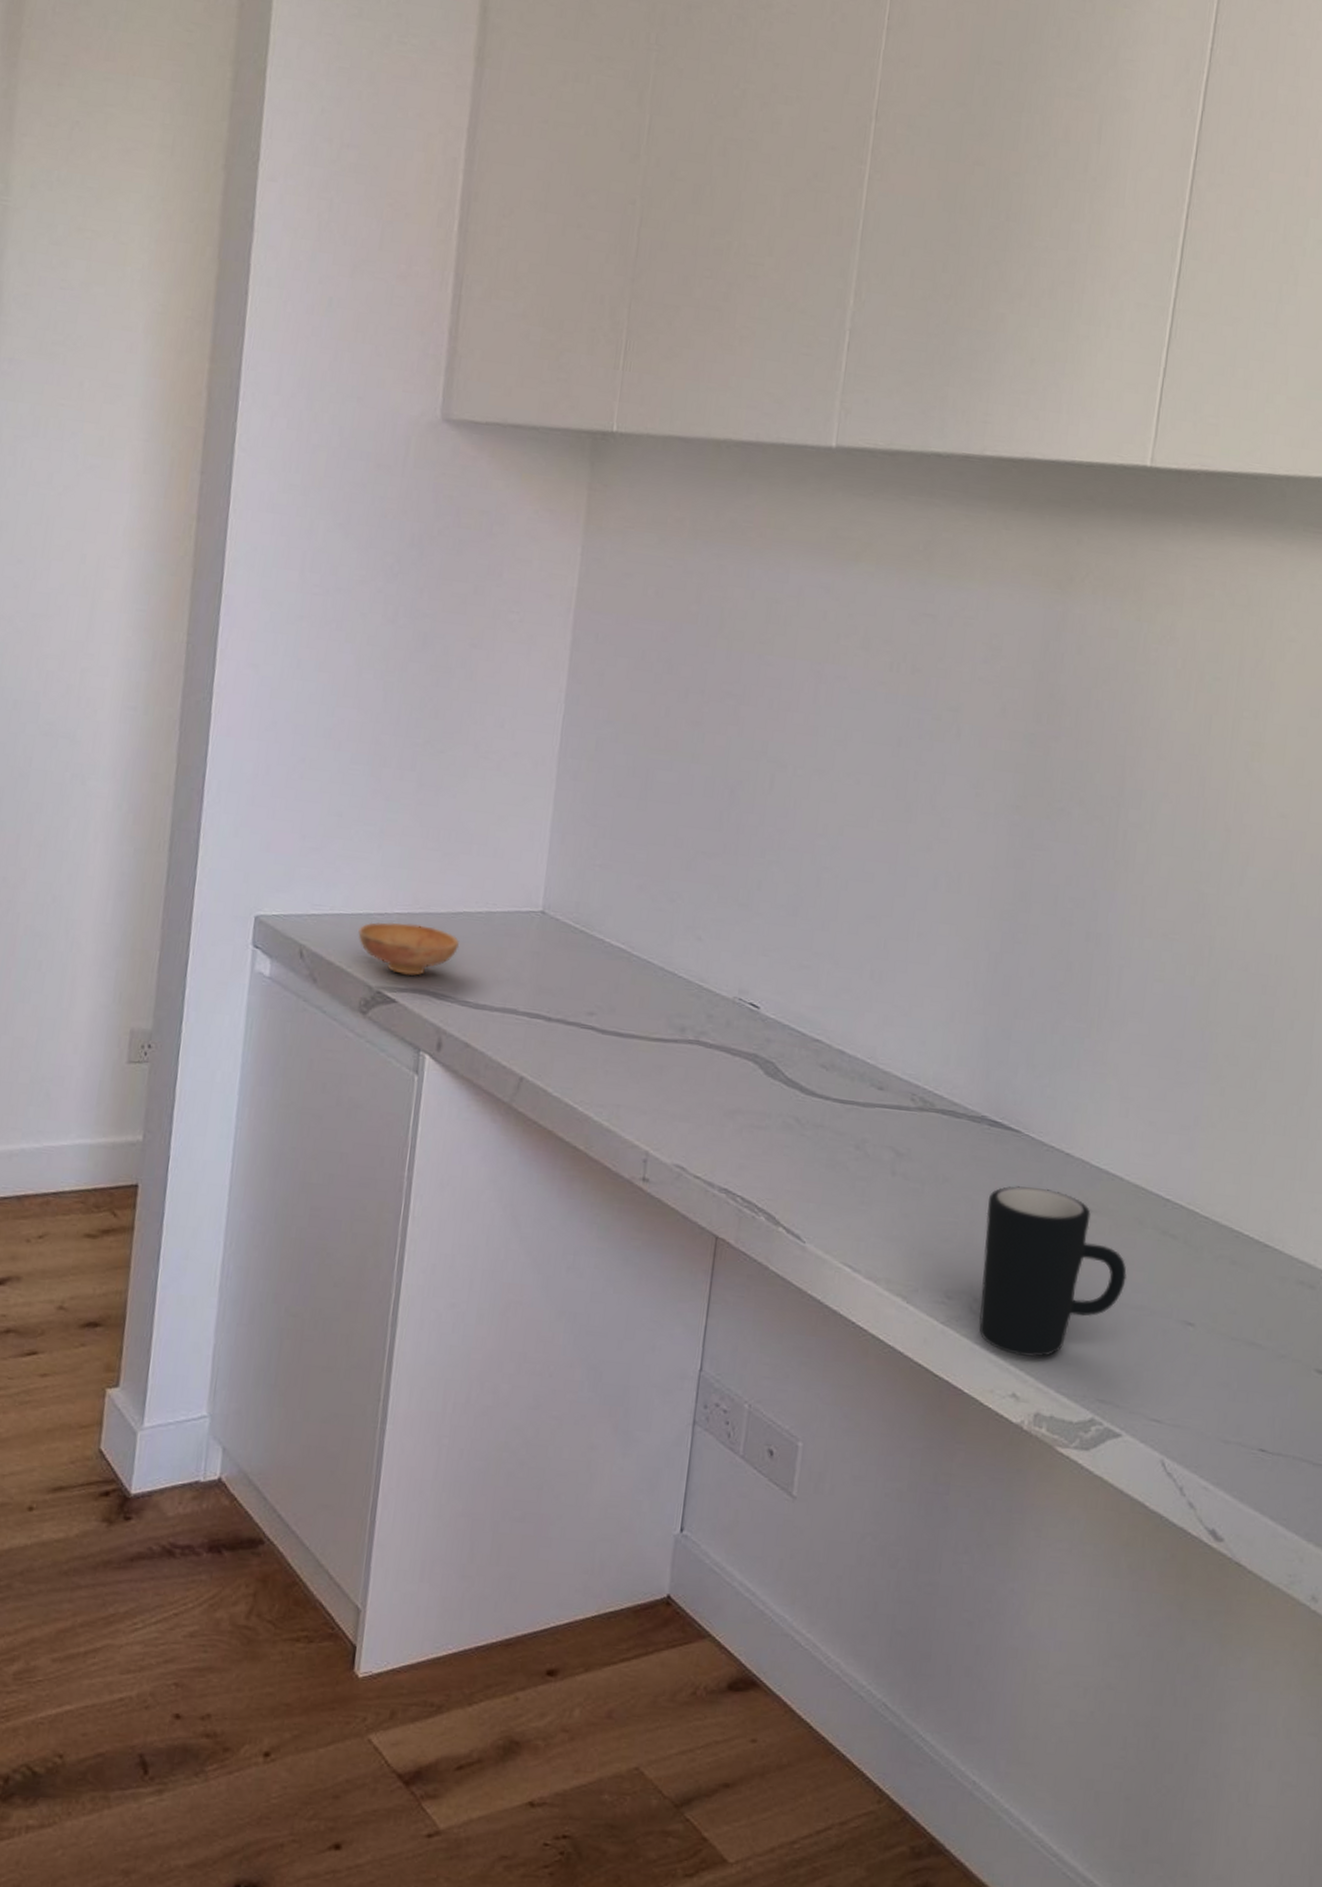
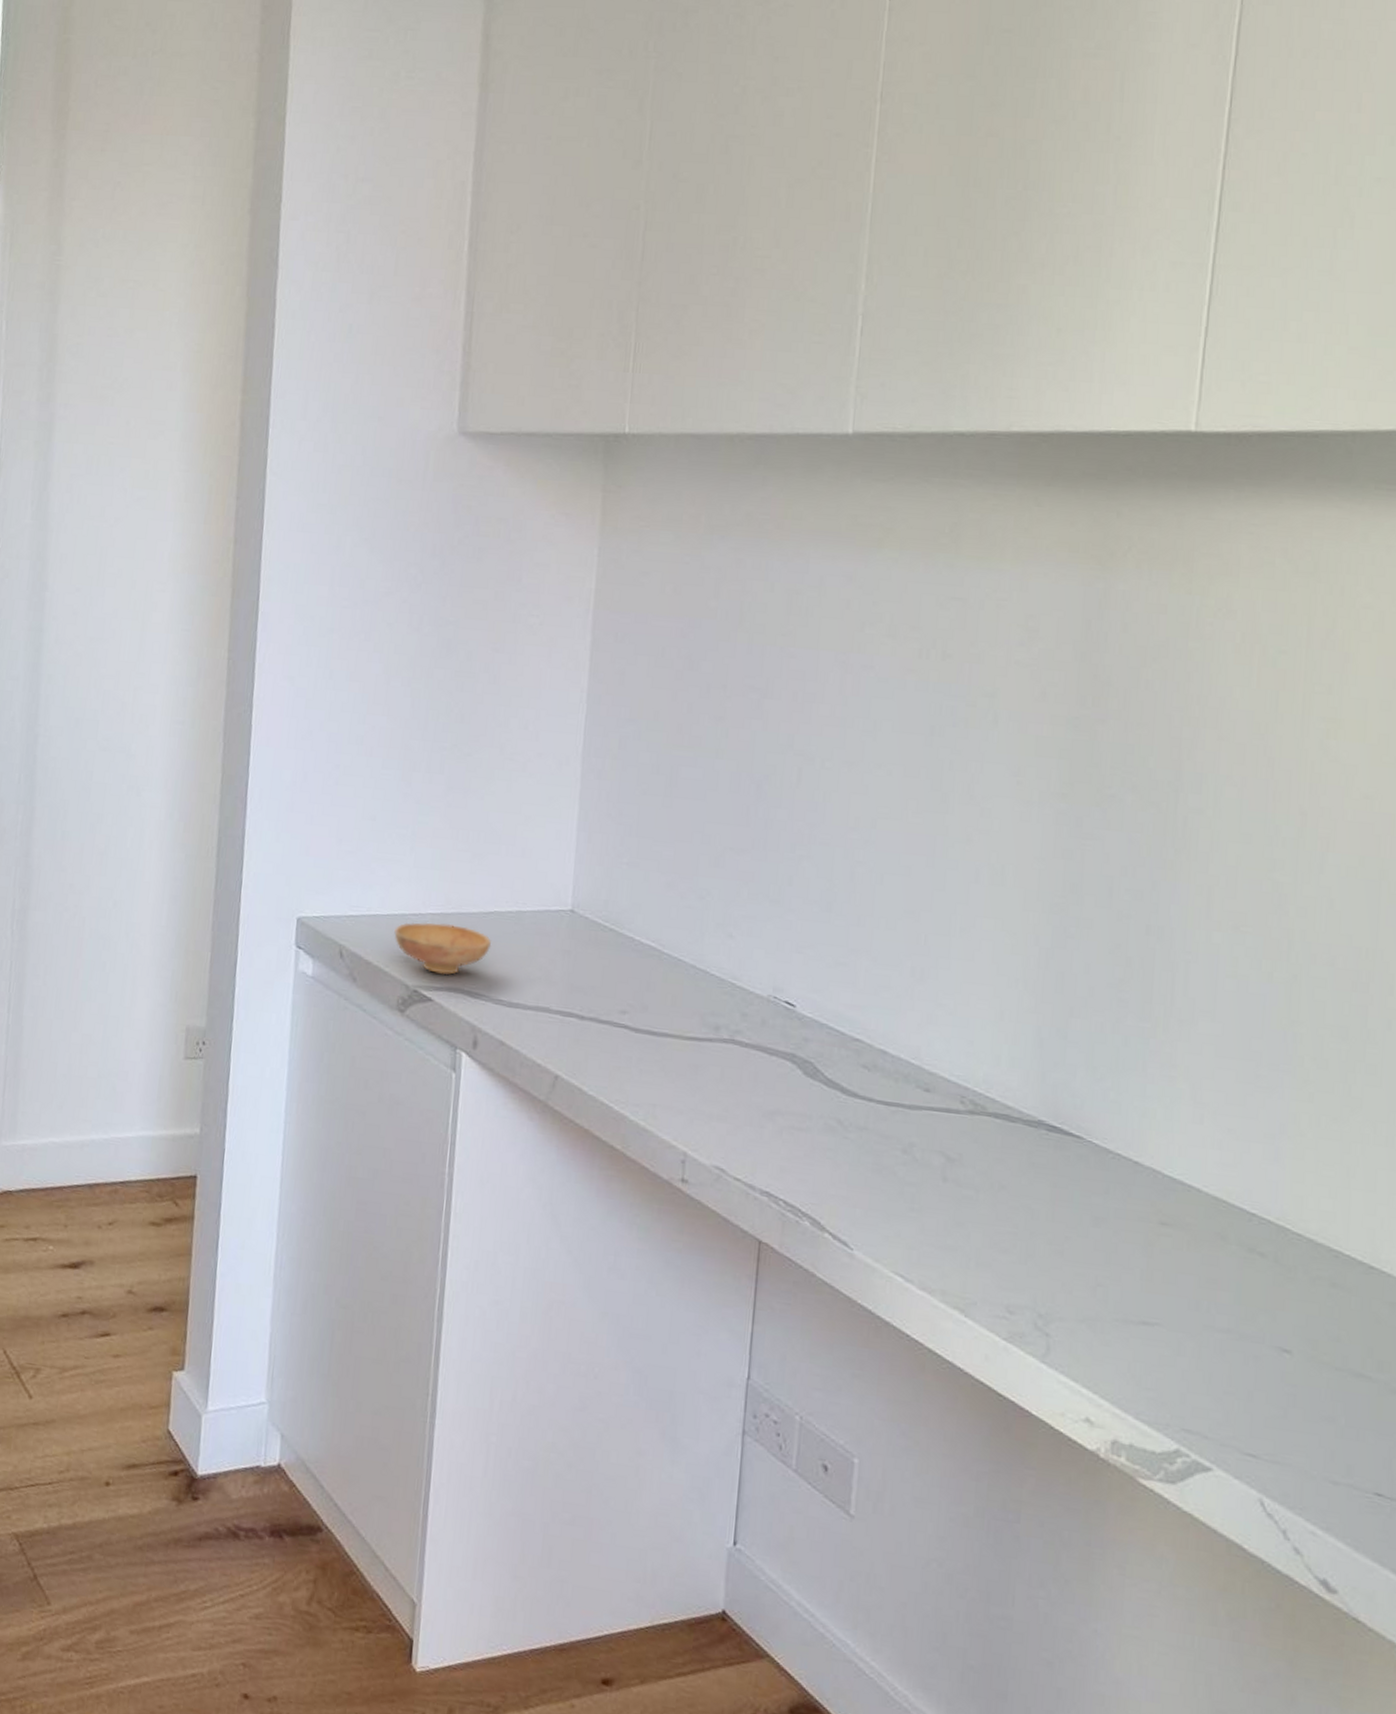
mug: present [979,1186,1127,1358] -> none [1045,1195,1210,1381]

